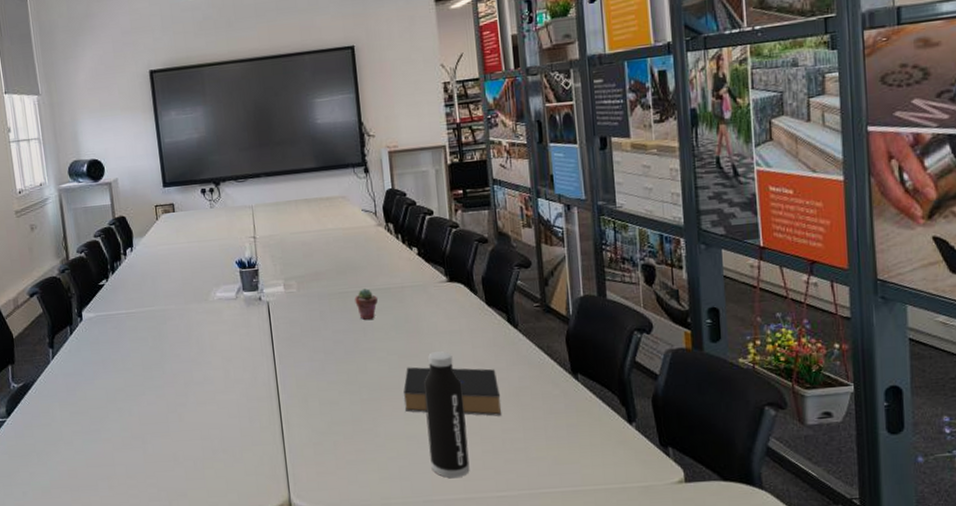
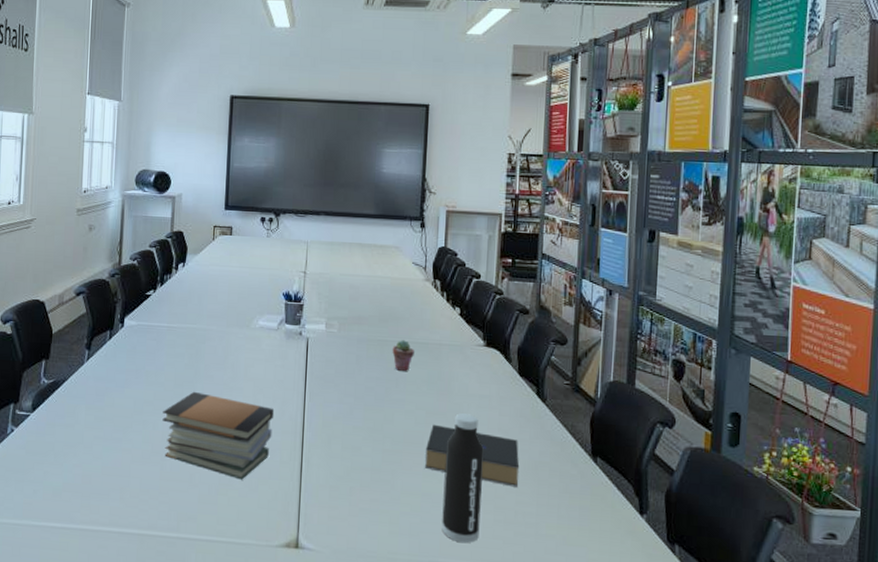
book stack: none [136,372,248,451] -> present [162,391,275,480]

